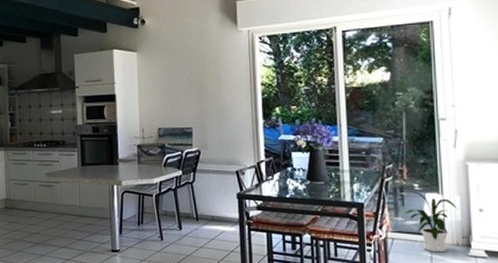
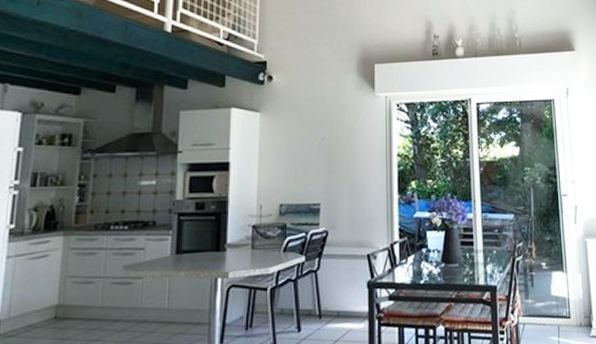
house plant: present [403,190,457,253] -> none [533,269,579,336]

